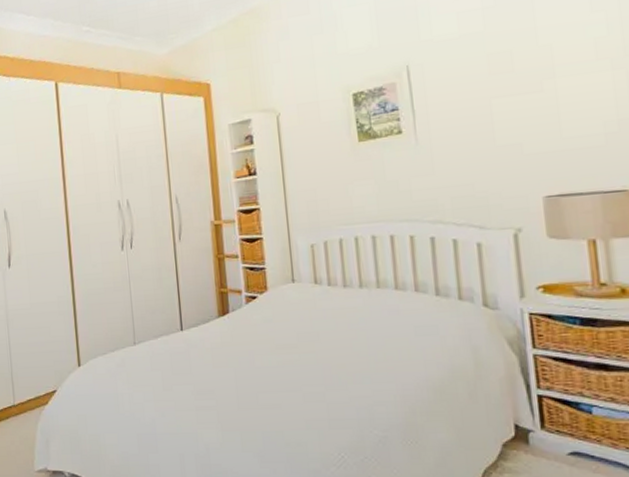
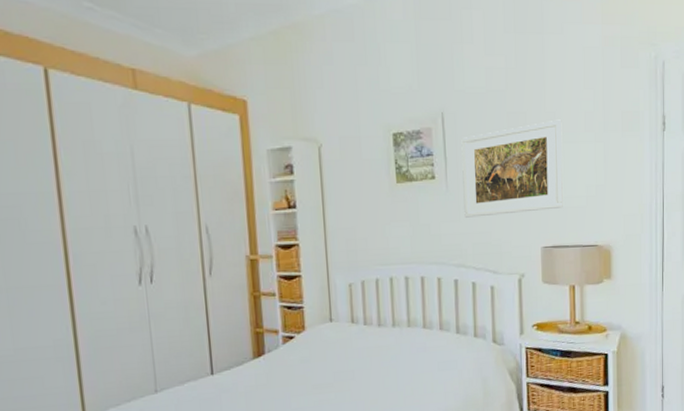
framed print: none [431,51,571,171] -> present [461,119,563,218]

